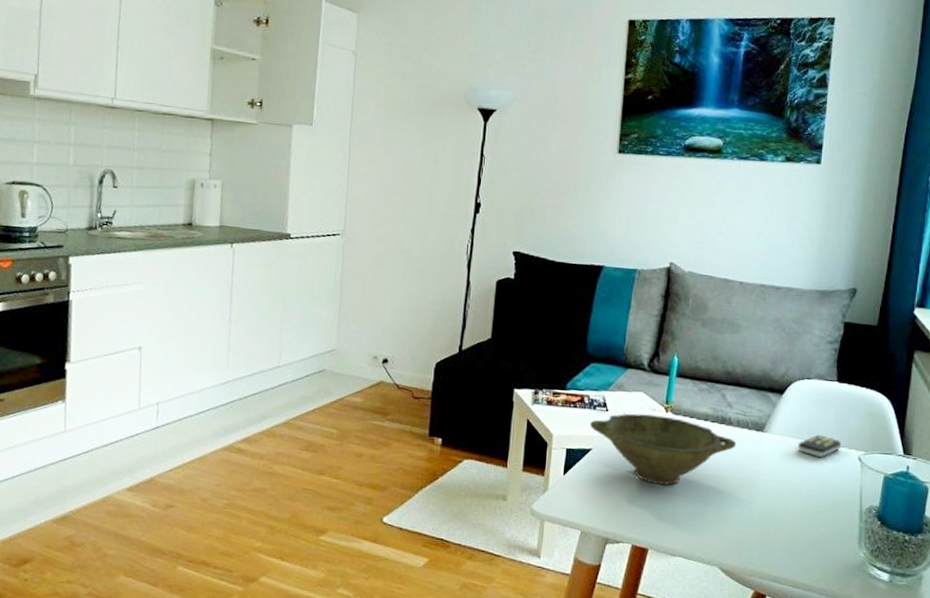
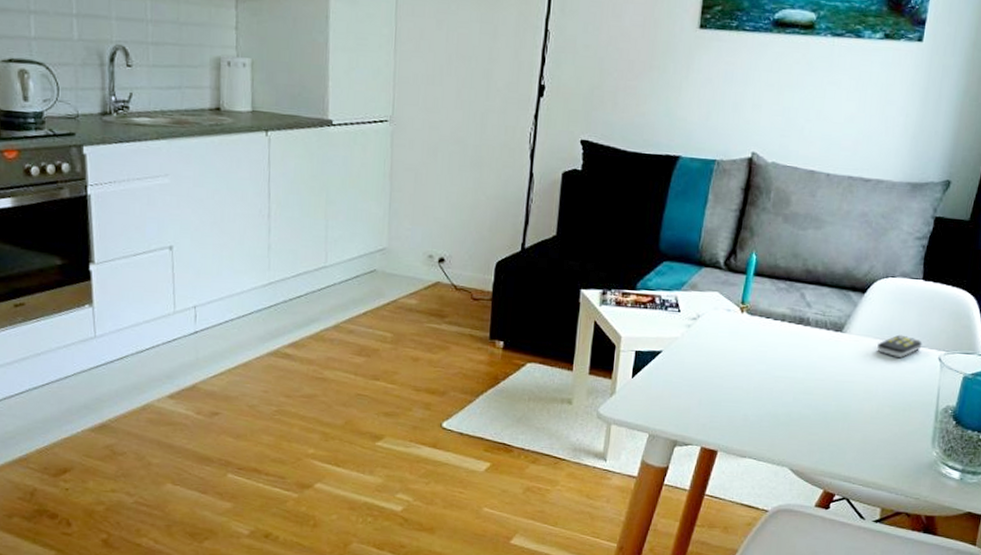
bowl: present [589,413,737,485] -> none [660,314,814,387]

